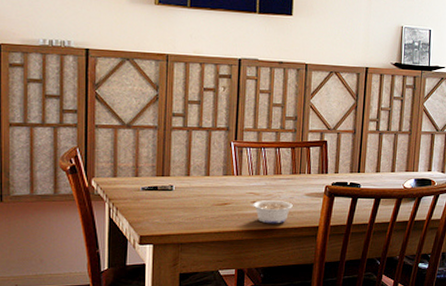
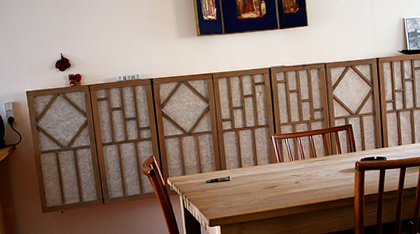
legume: present [249,199,293,224] -> none [293,178,330,199]

